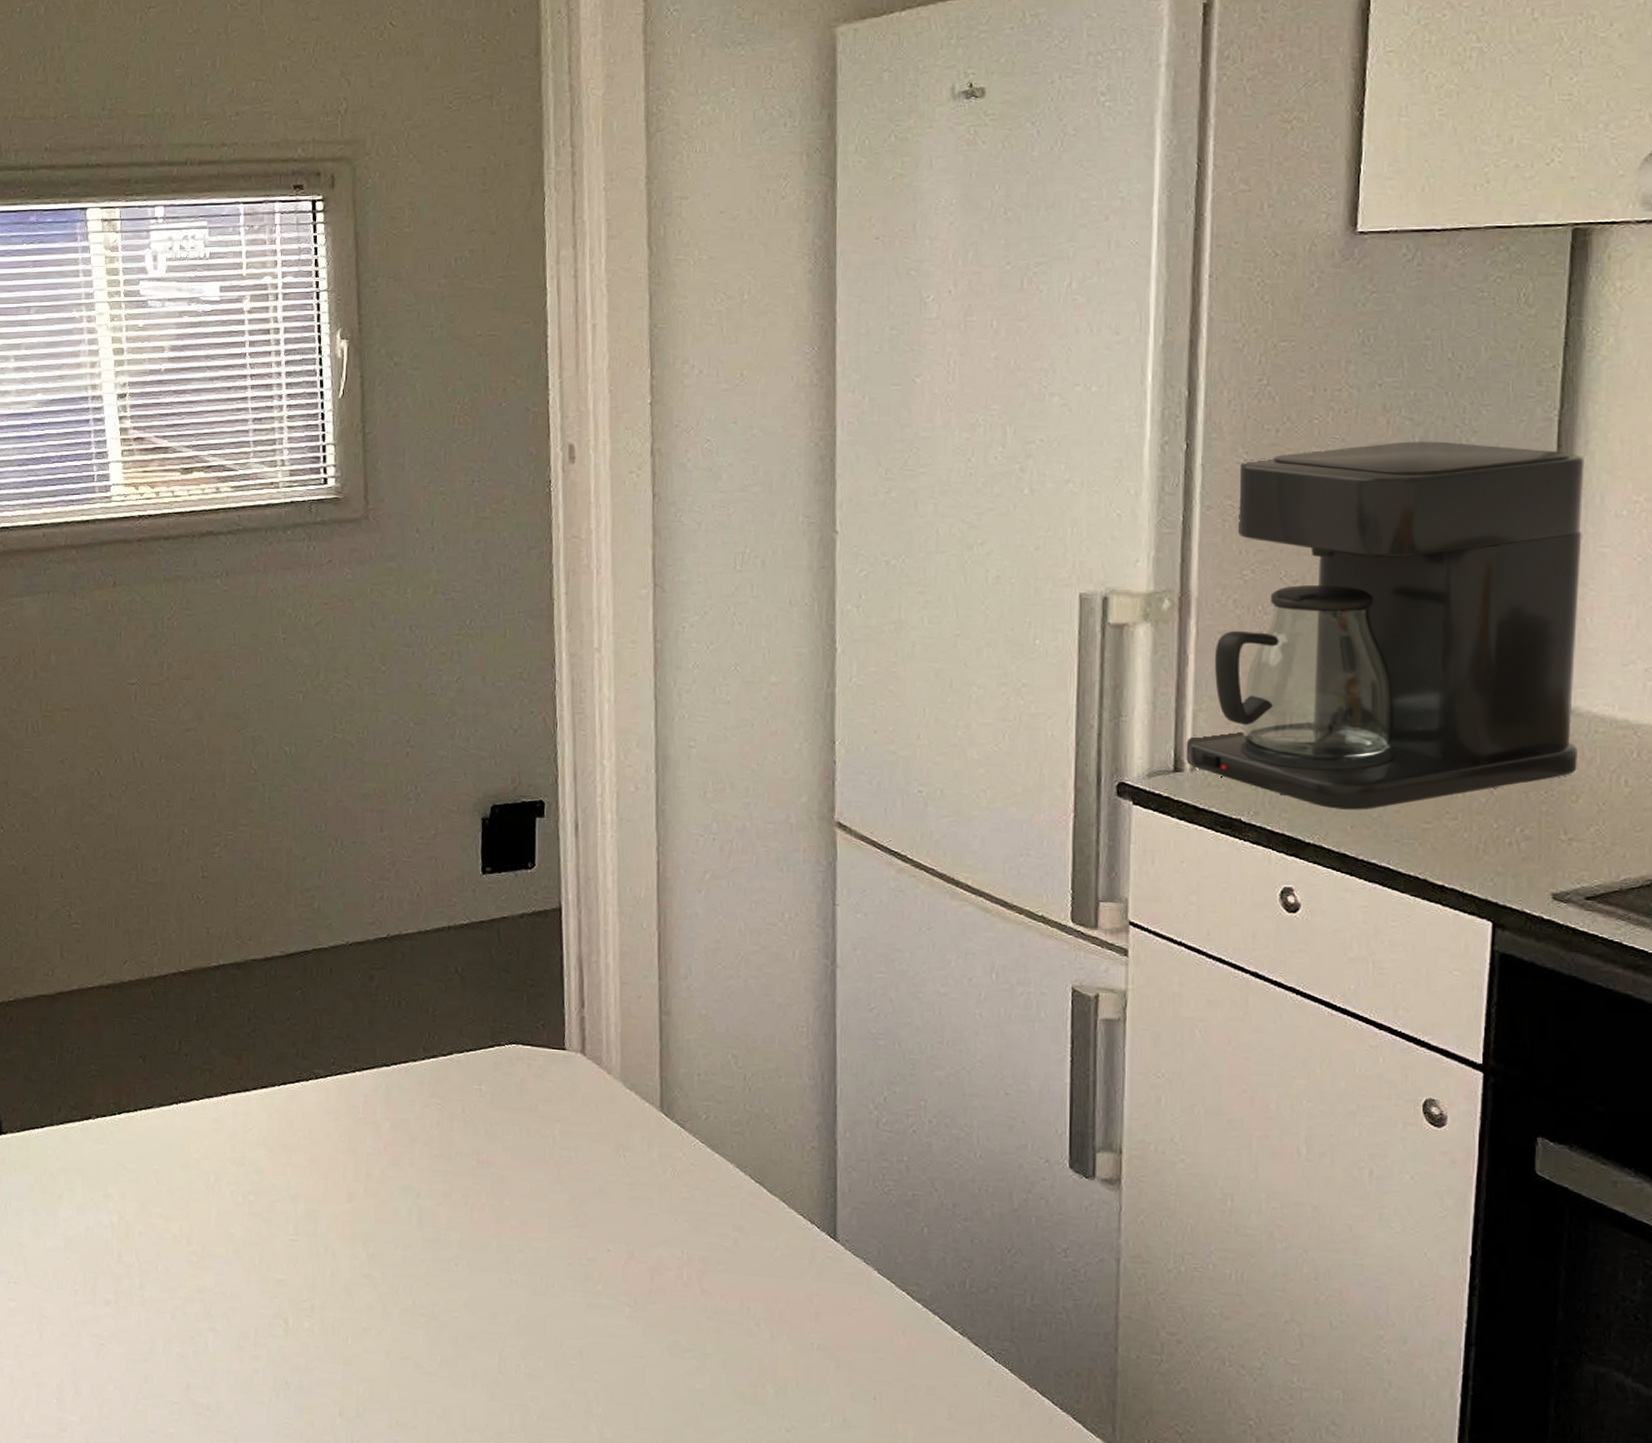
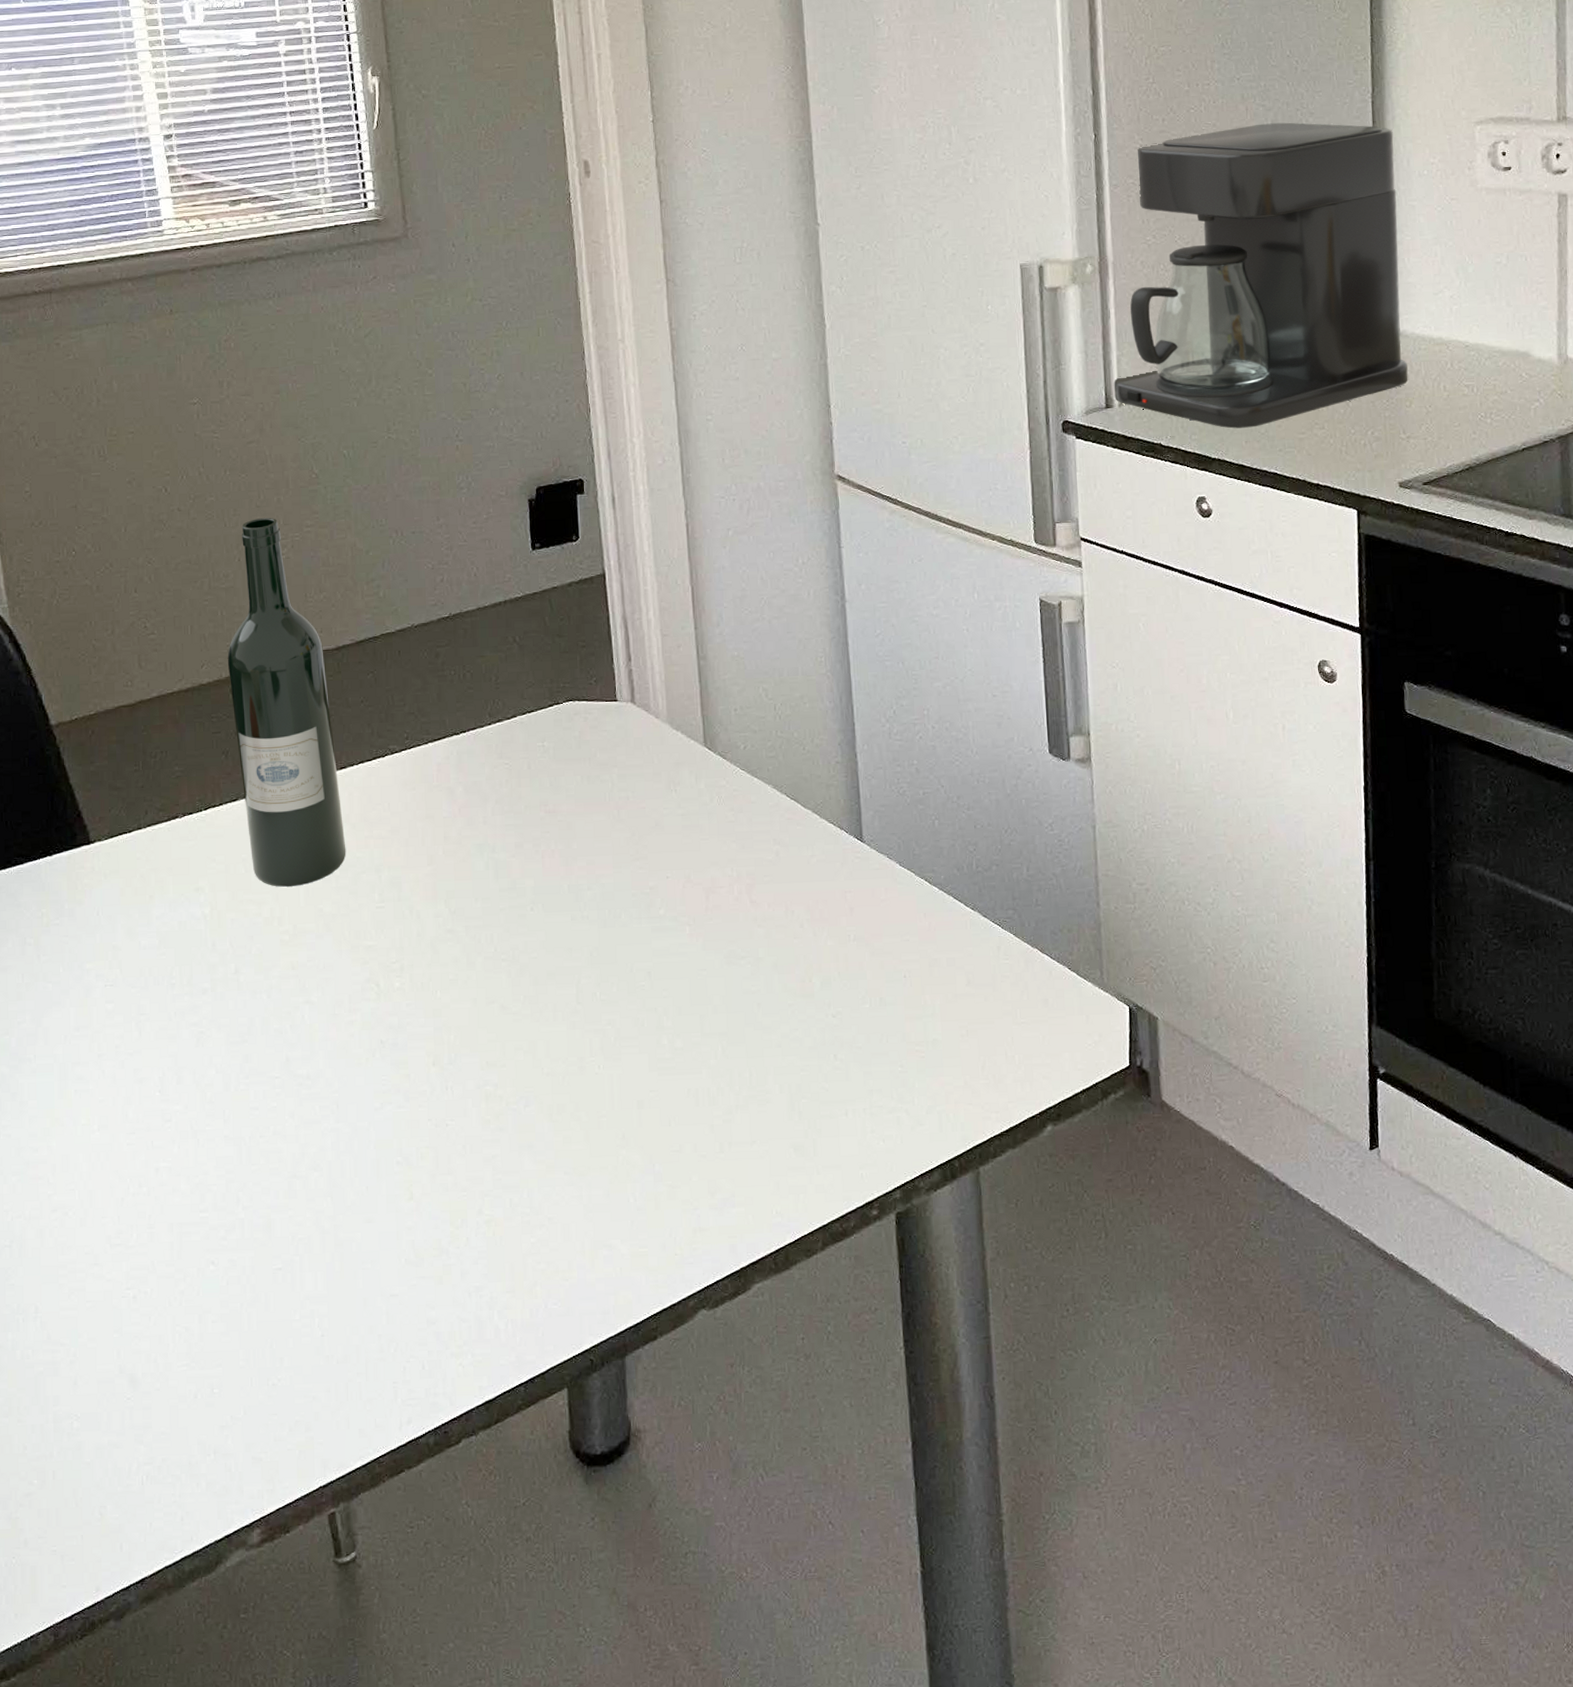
wine bottle: none [150,811,262,1206] -> present [227,517,346,887]

